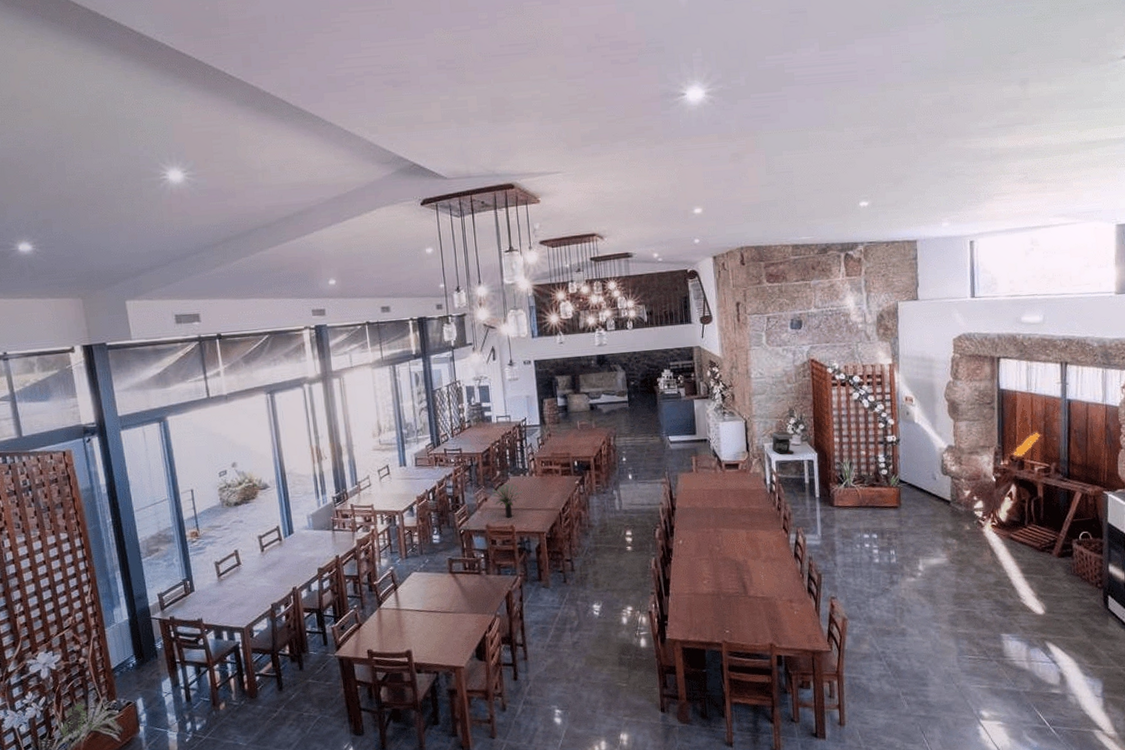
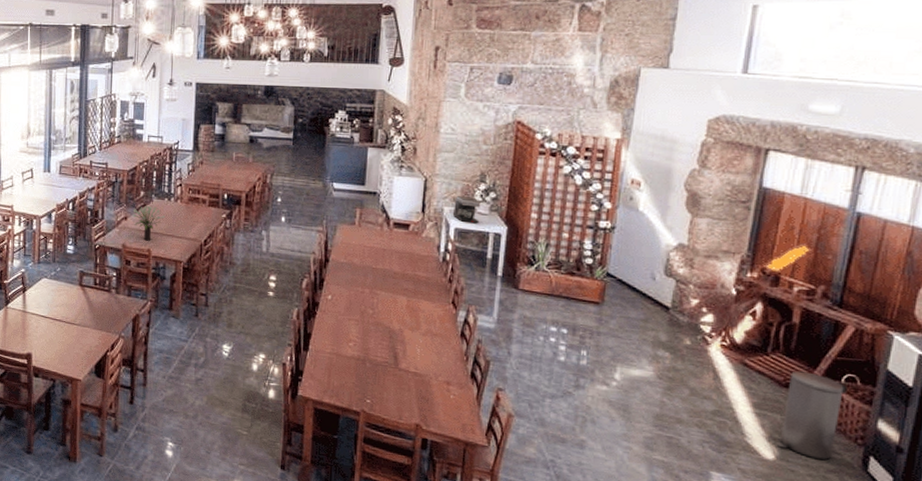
pedal bin: none [1043,536,1085,607] -> present [776,371,848,461]

